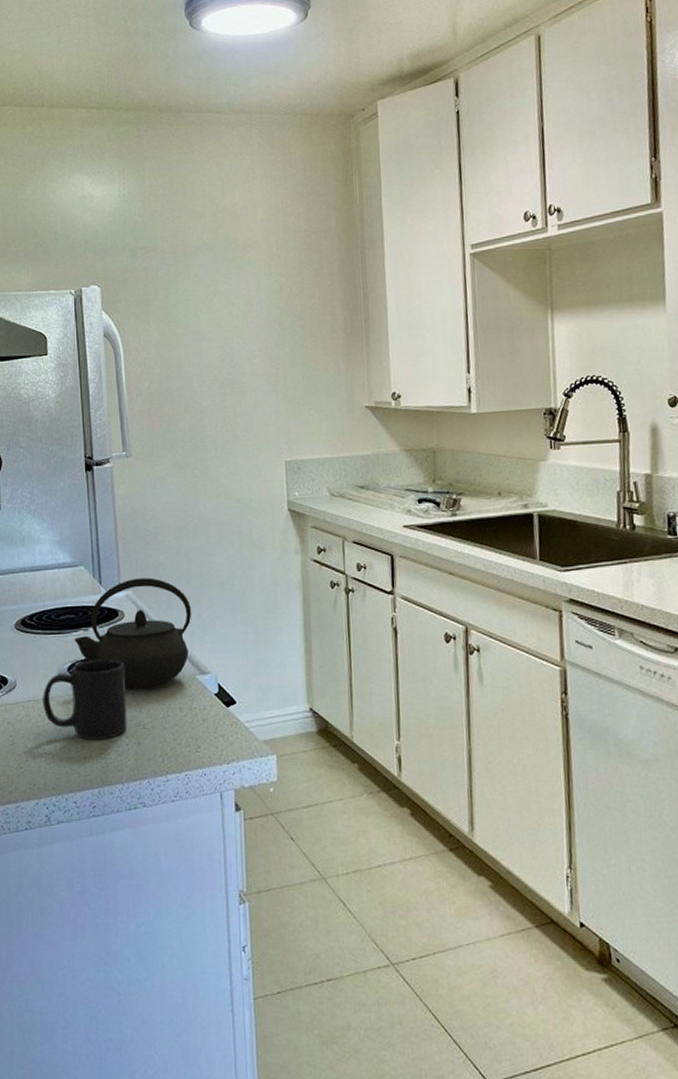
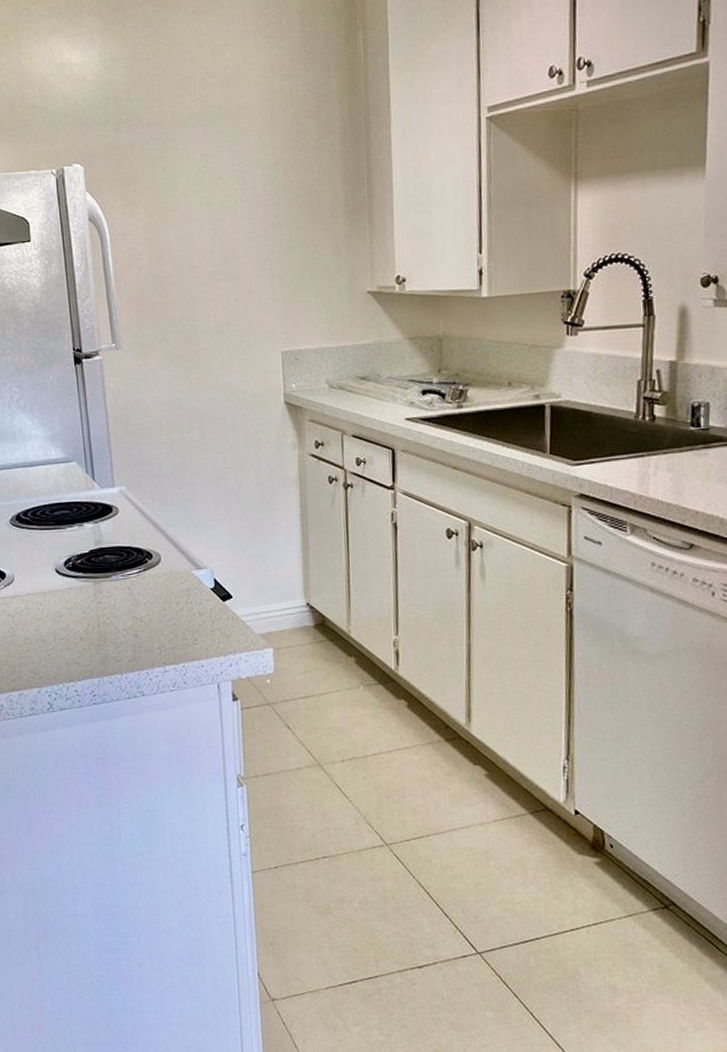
mug: present [43,659,127,740] -> none [40,554,125,632]
kettle: present [74,578,192,691] -> none [69,473,187,585]

